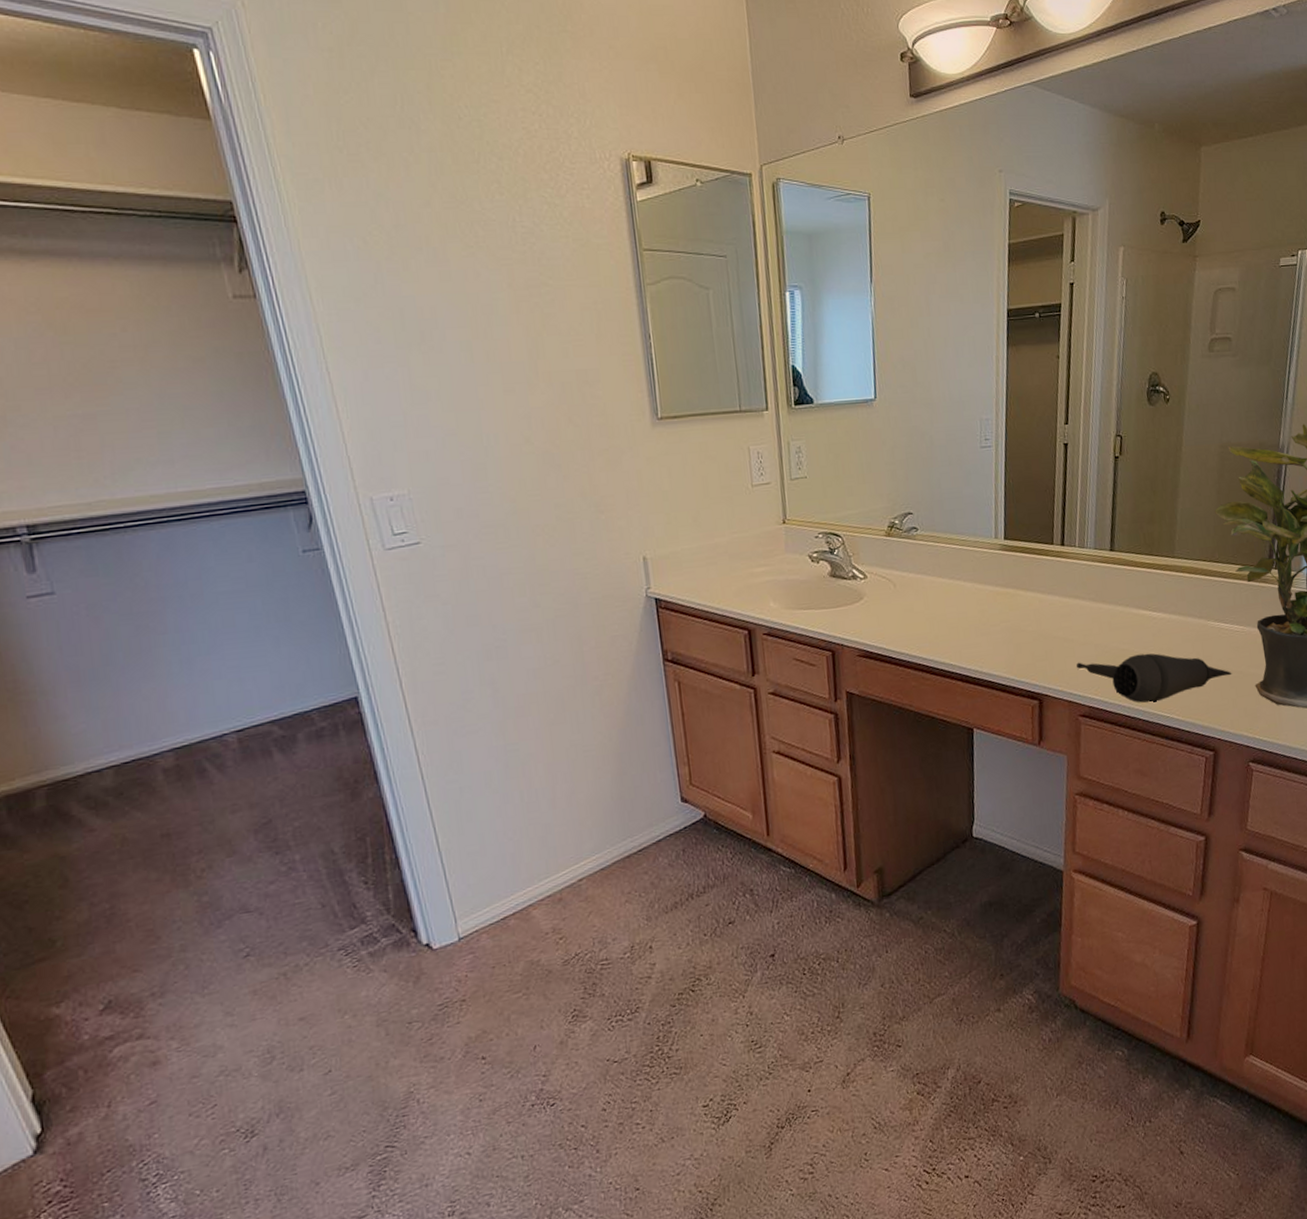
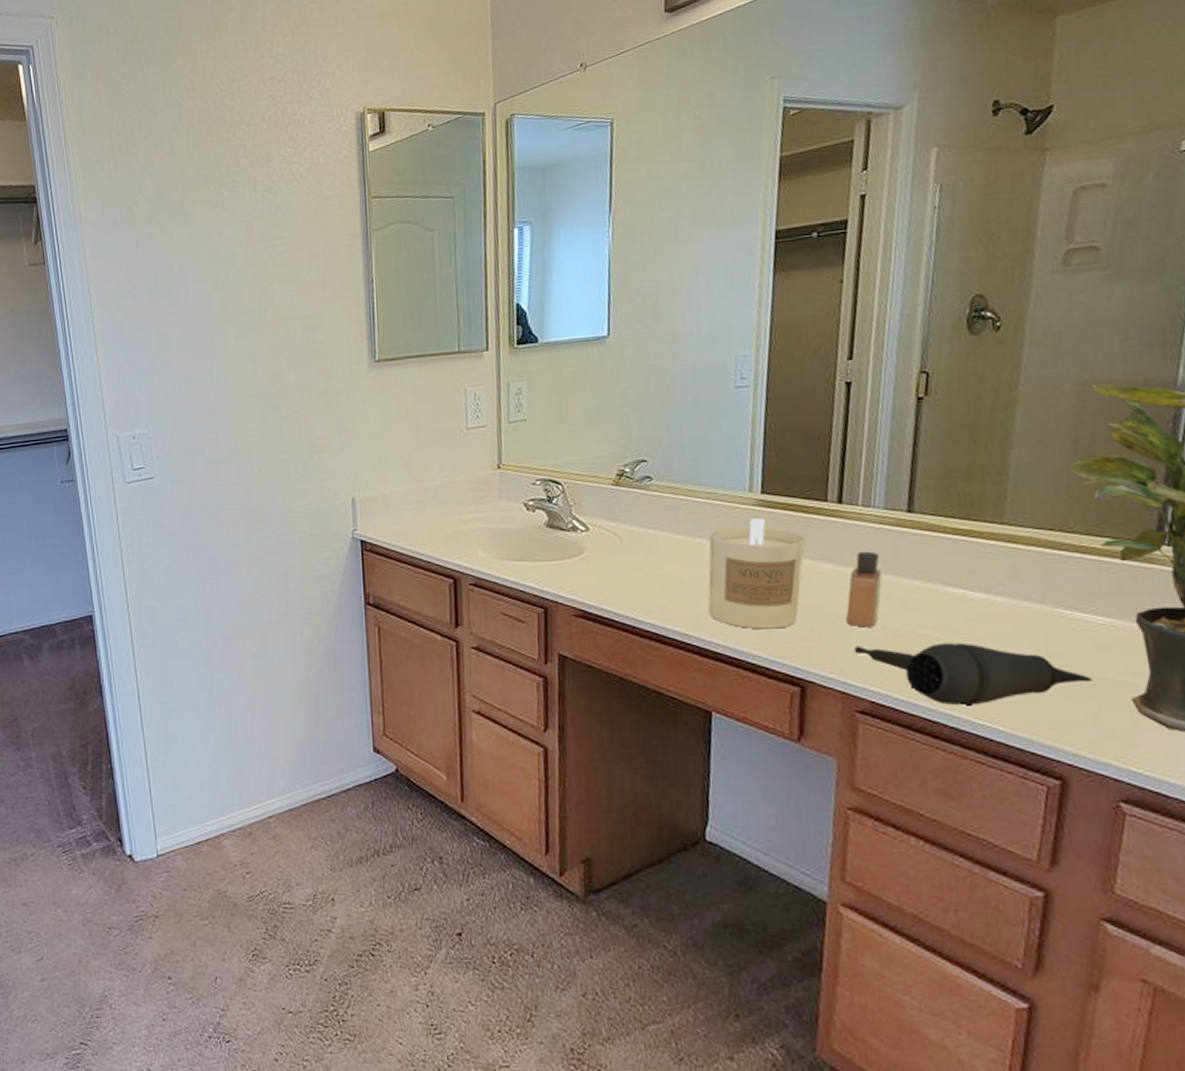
candle: none [966,560,1039,656] -> present [708,518,806,630]
perfume: none [1069,584,1095,647] -> present [846,551,883,628]

